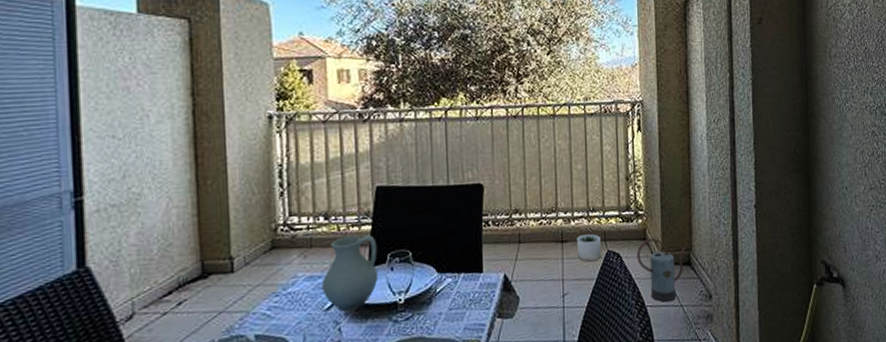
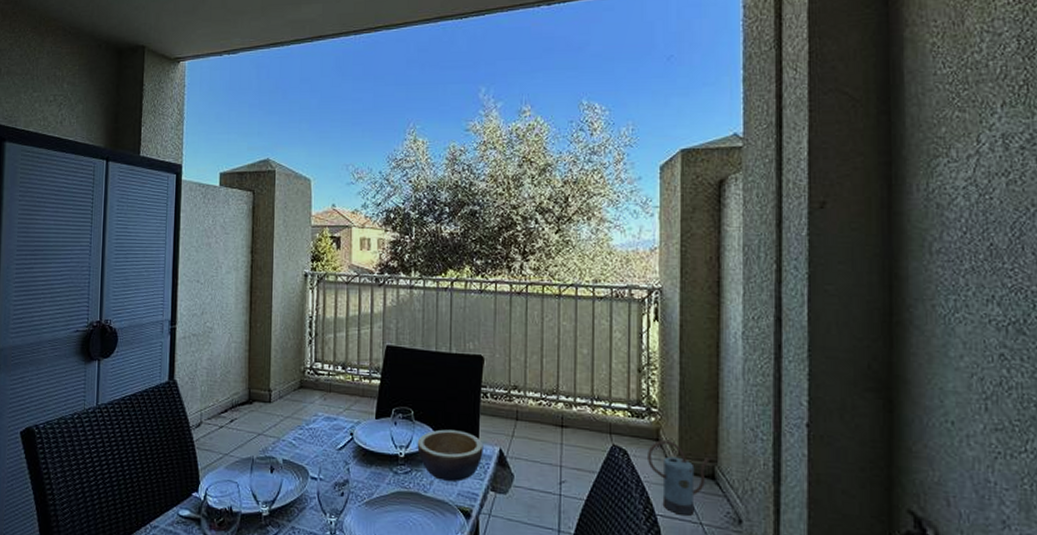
pitcher: present [322,234,379,312] -> none [337,387,384,455]
bowl: none [417,263,488,319] -> present [417,429,483,482]
planter: present [577,234,601,263] -> none [578,423,605,455]

